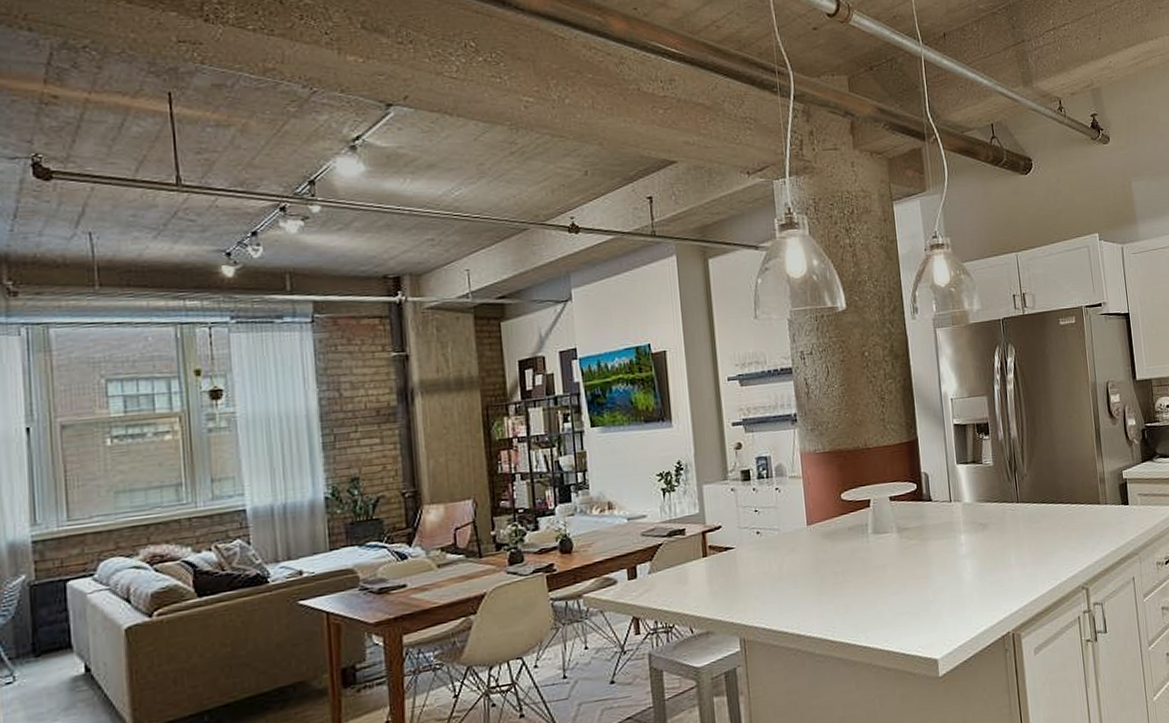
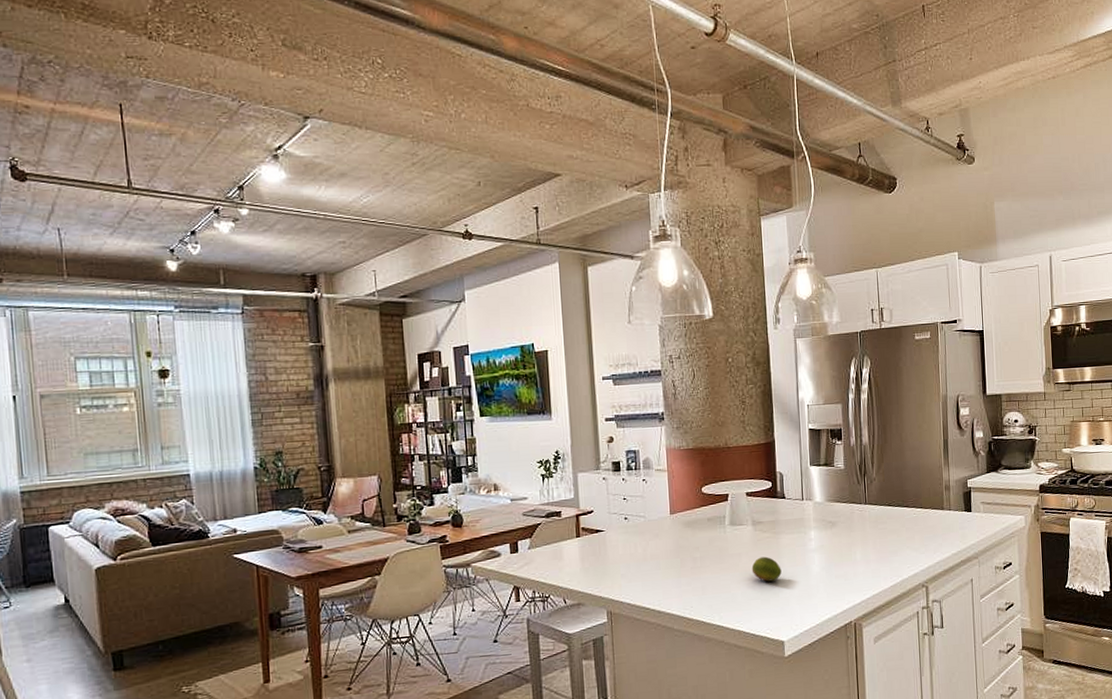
fruit: none [898,566,932,595] -> present [751,556,782,582]

